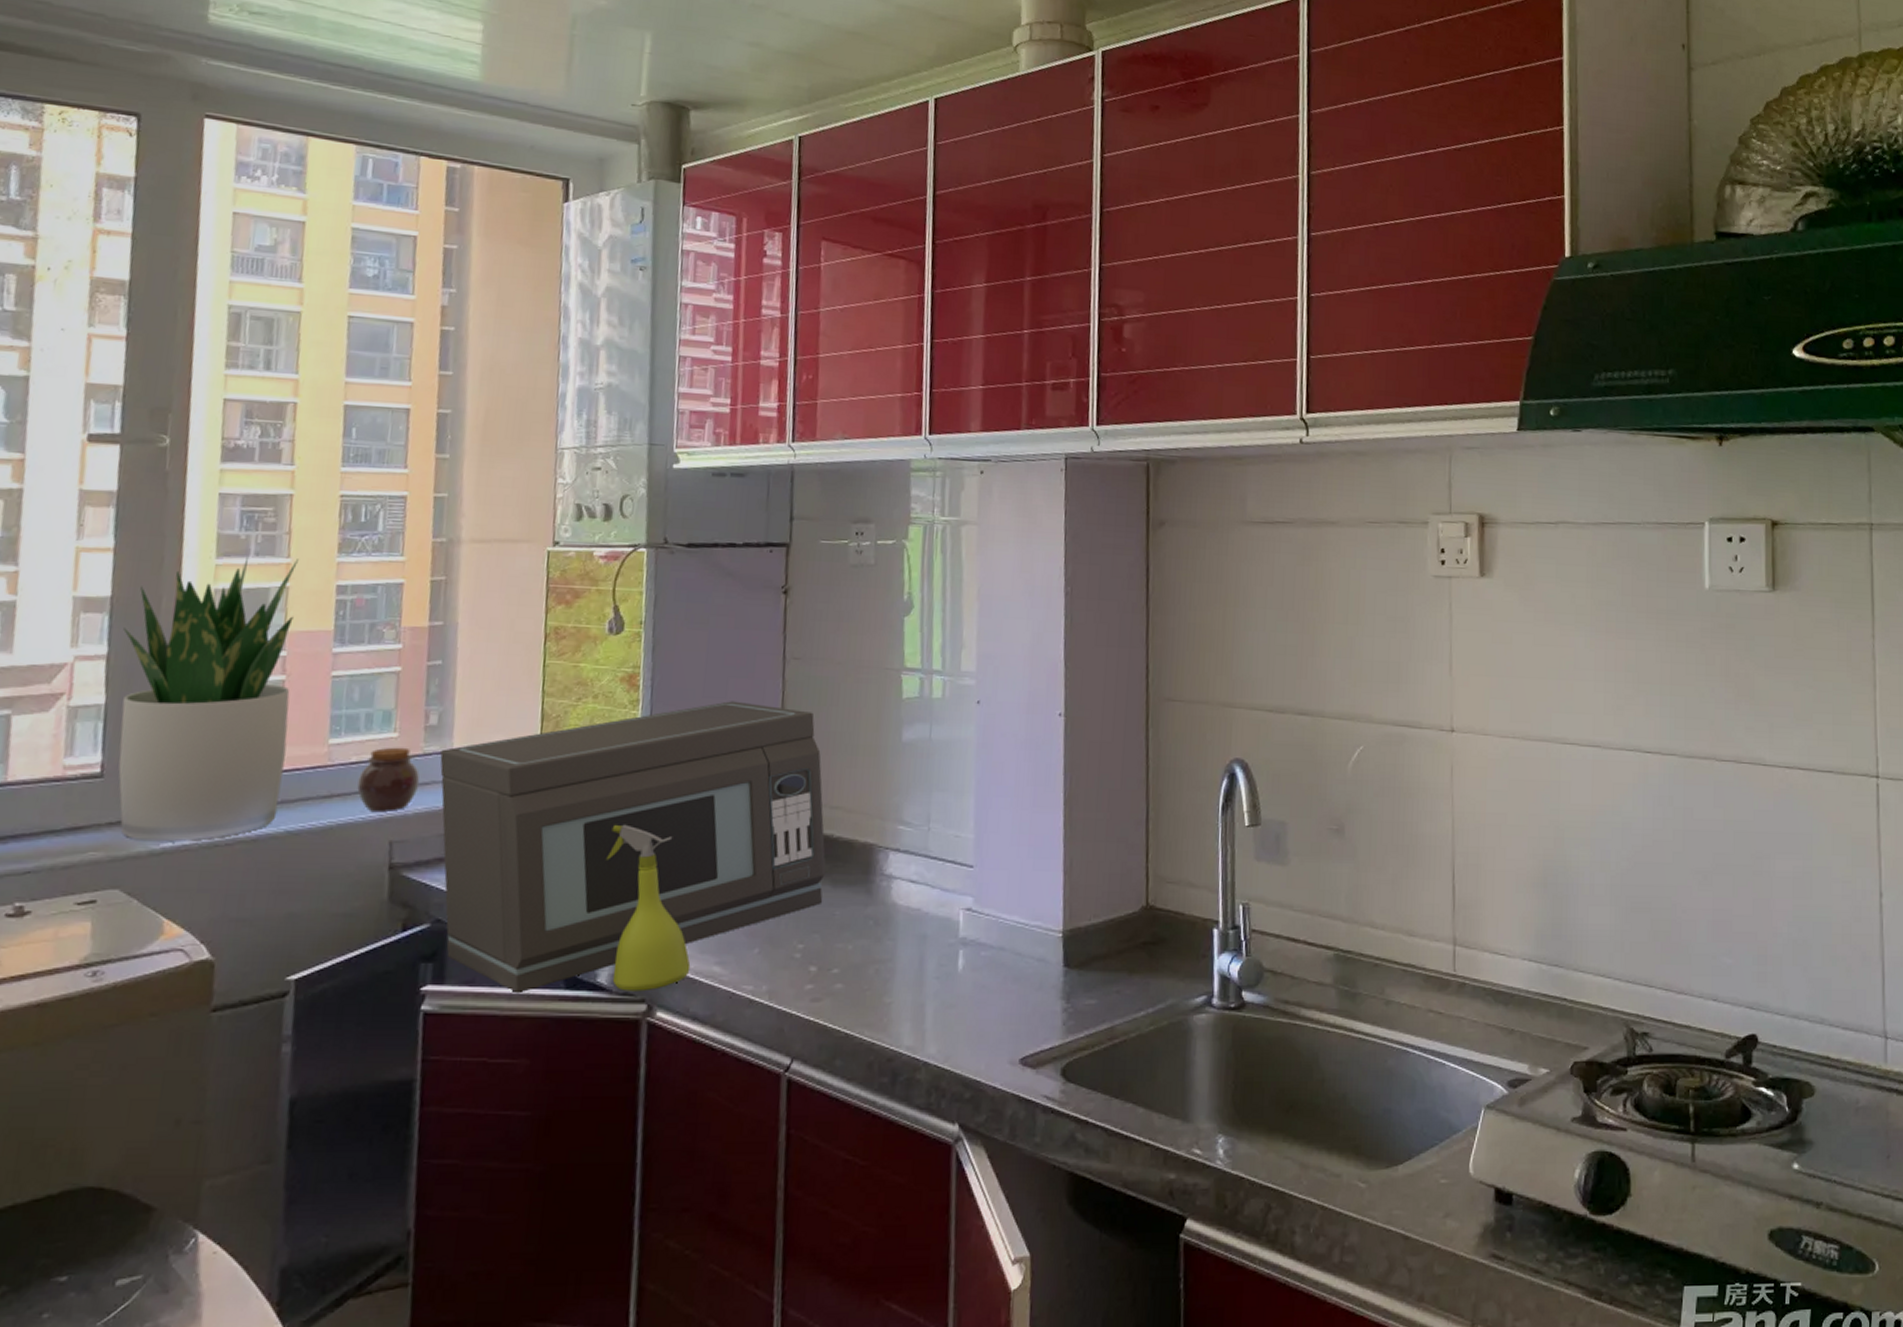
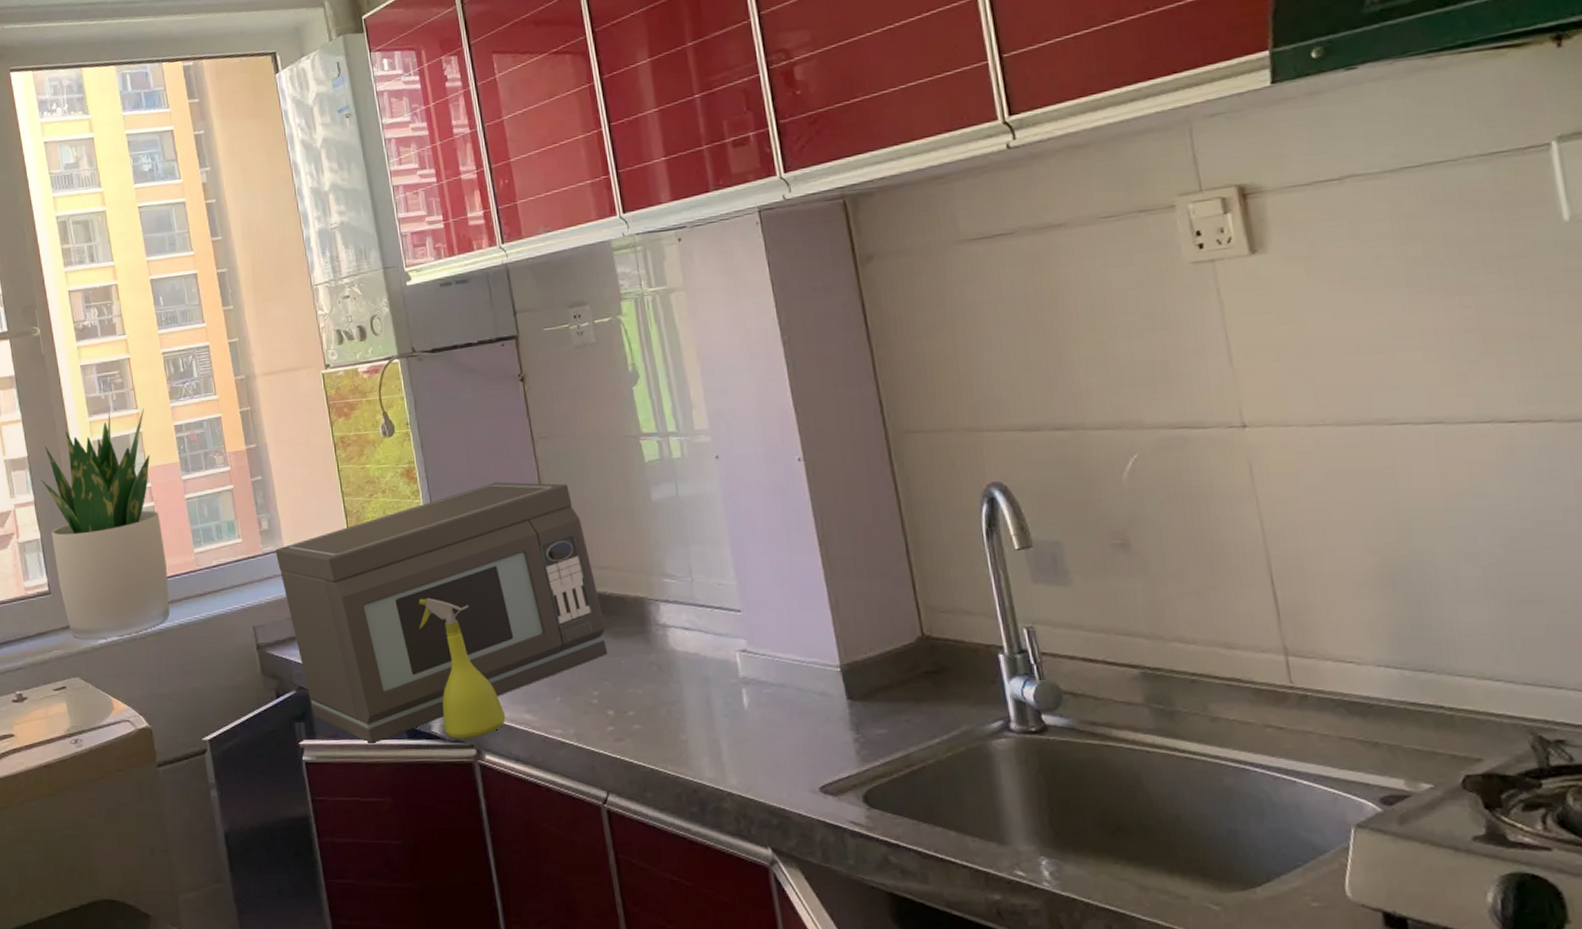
jar: present [357,747,420,812] -> none [221,550,266,603]

